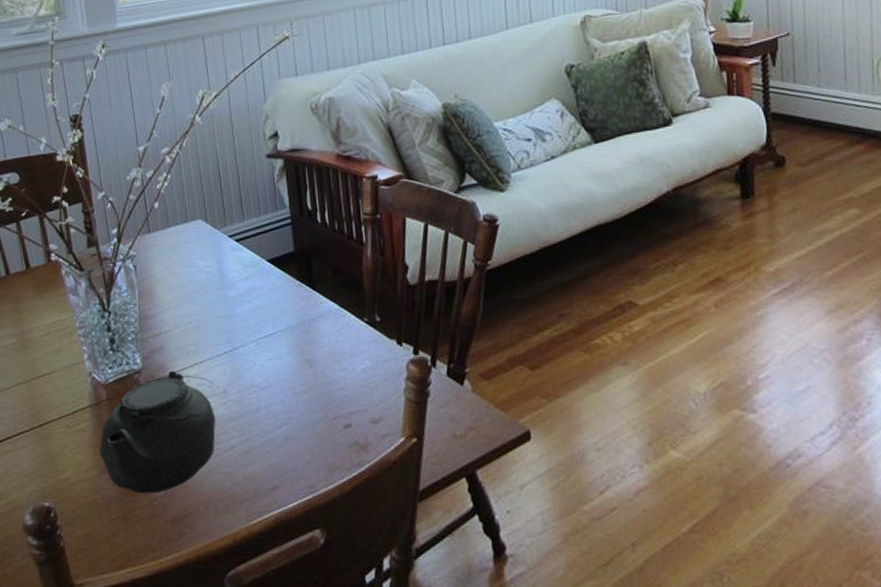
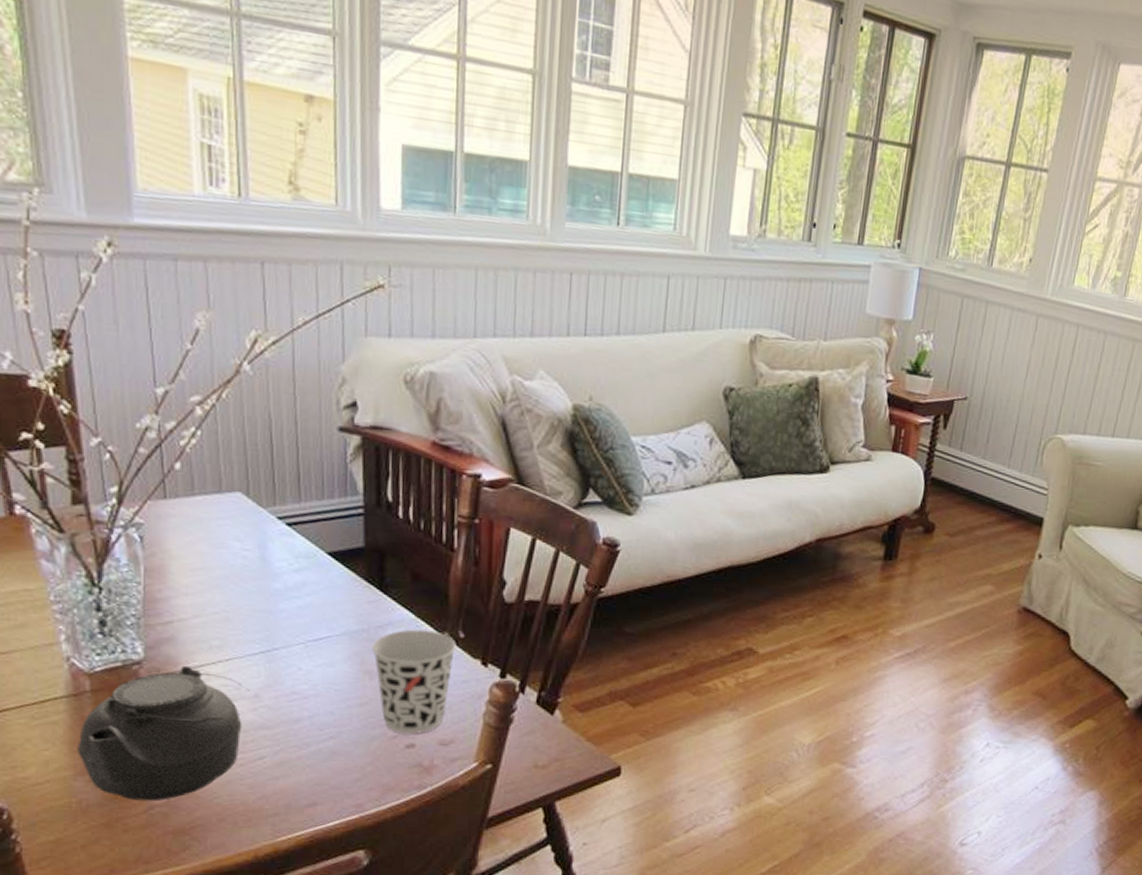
cup: none [308,317,375,415] -> present [371,629,457,734]

